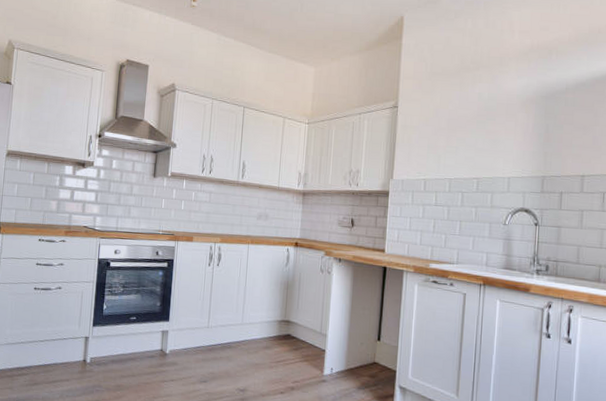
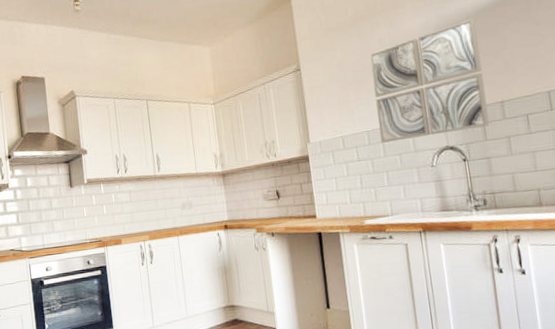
wall art: none [460,90,574,196] -> present [369,18,490,143]

